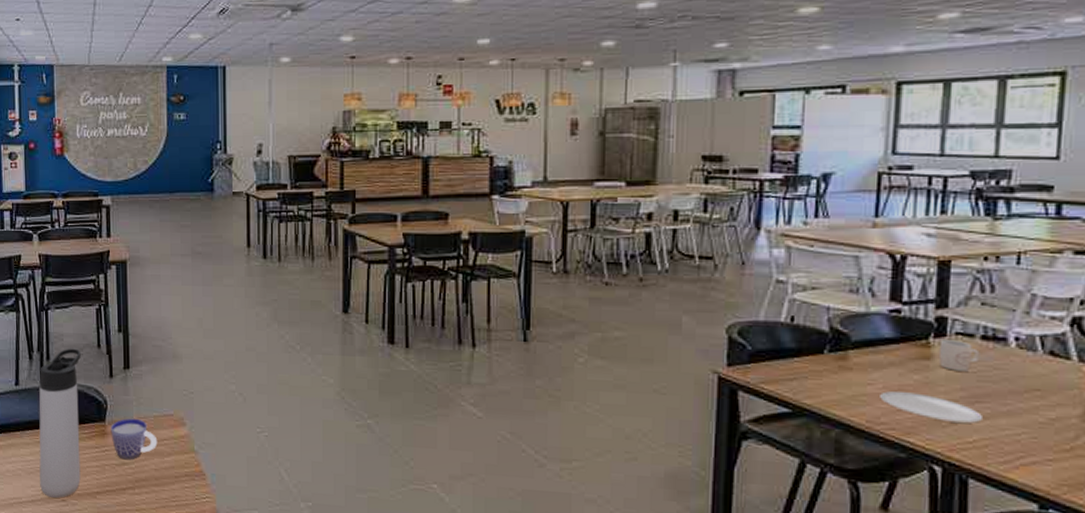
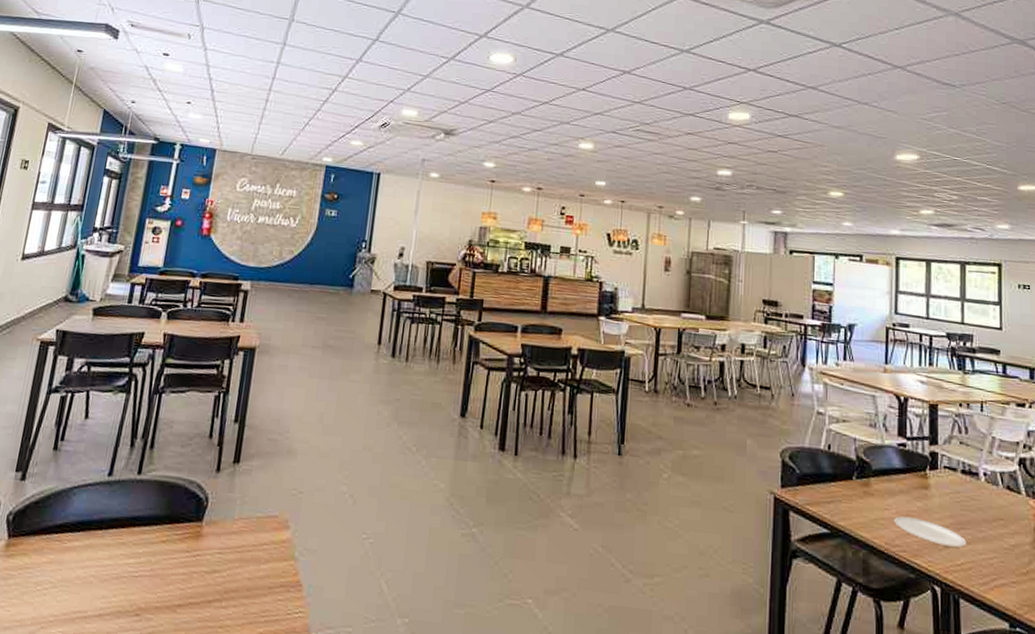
thermos bottle: present [39,348,81,498] -> none [112,436,190,612]
cup: present [110,418,158,460] -> none [205,518,257,567]
mug: present [938,340,980,371] -> none [933,472,961,501]

